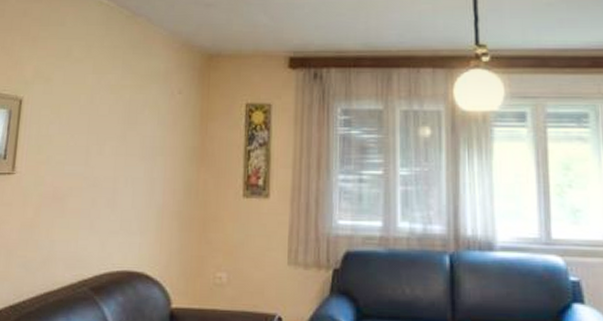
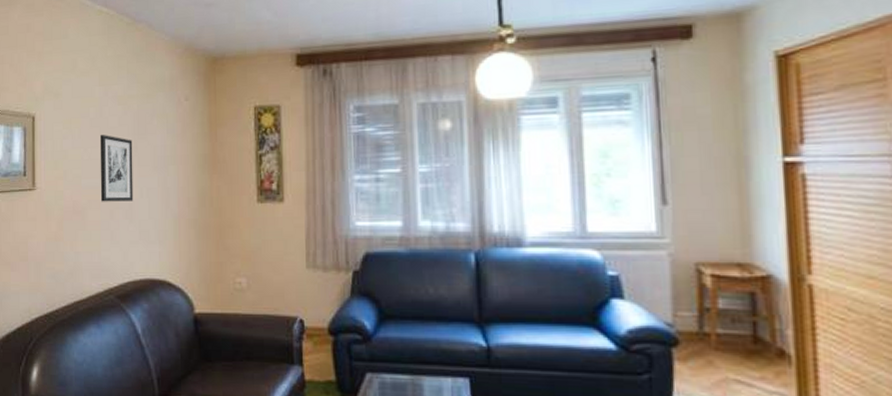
wall art: none [83,122,122,190] -> present [99,135,134,202]

